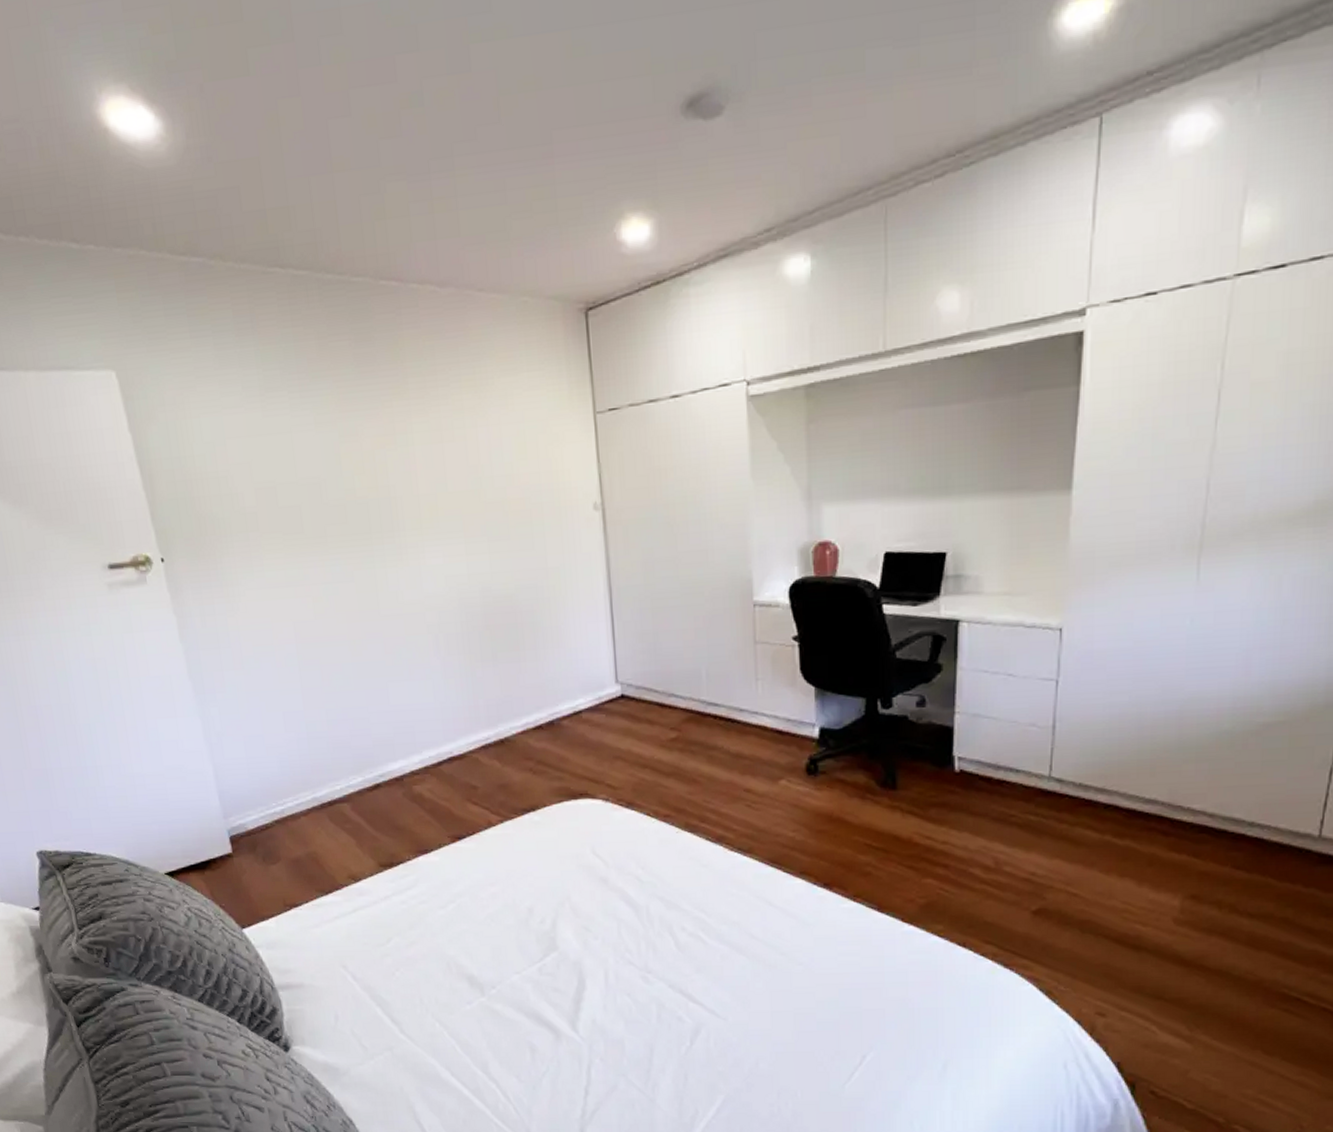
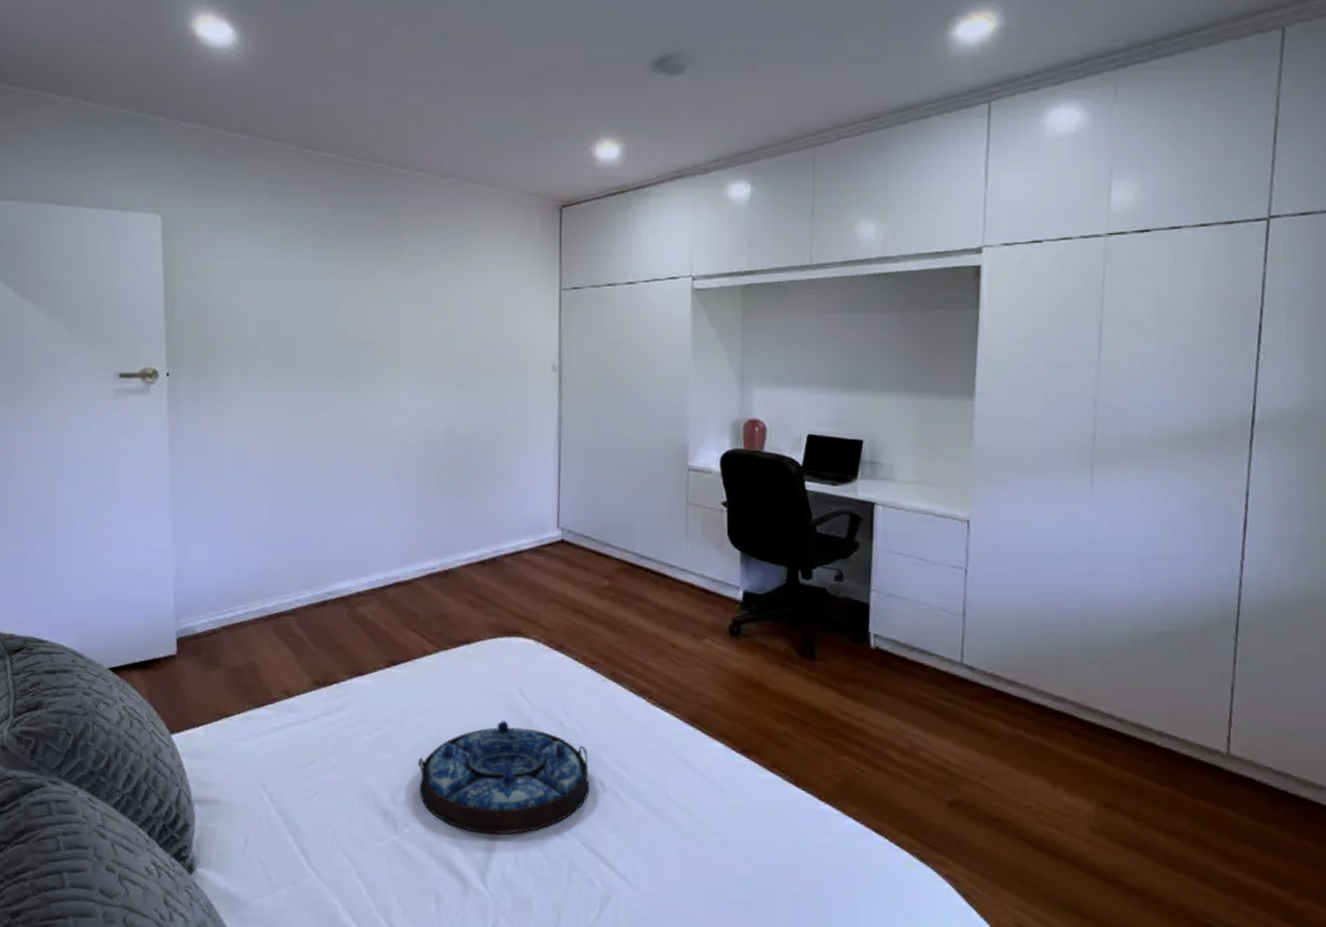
serving tray: none [496,881,672,987] -> present [417,721,590,835]

